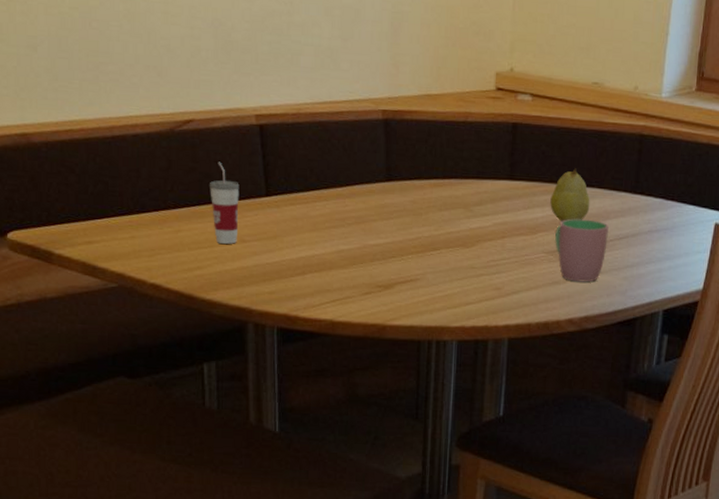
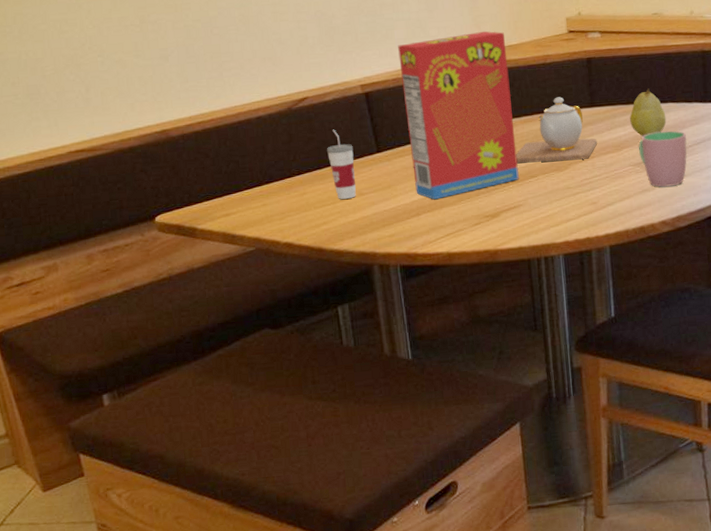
cereal box: none [302,73,425,260] -> present [398,31,519,200]
teapot: none [419,162,512,238] -> present [516,97,598,163]

